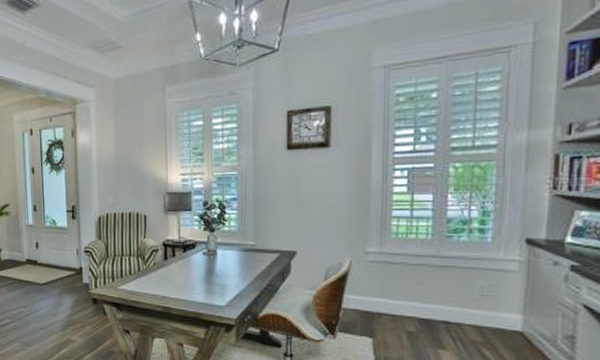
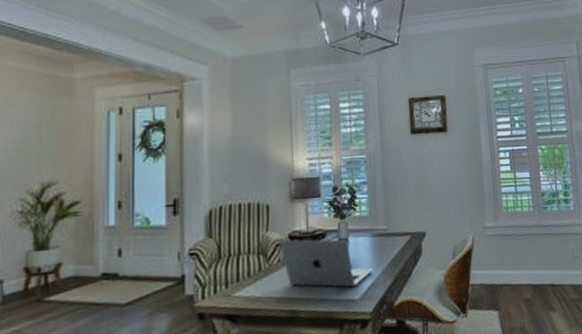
laptop: none [155,246,239,295] -> present [279,239,373,287]

